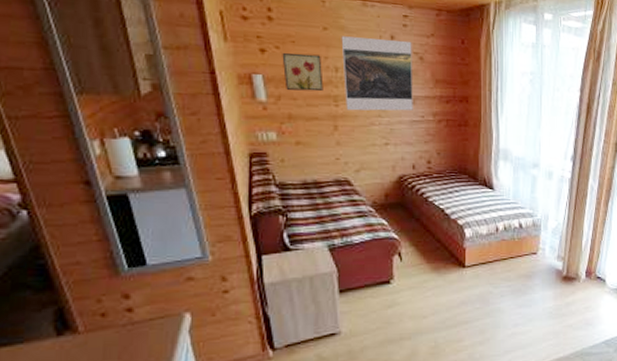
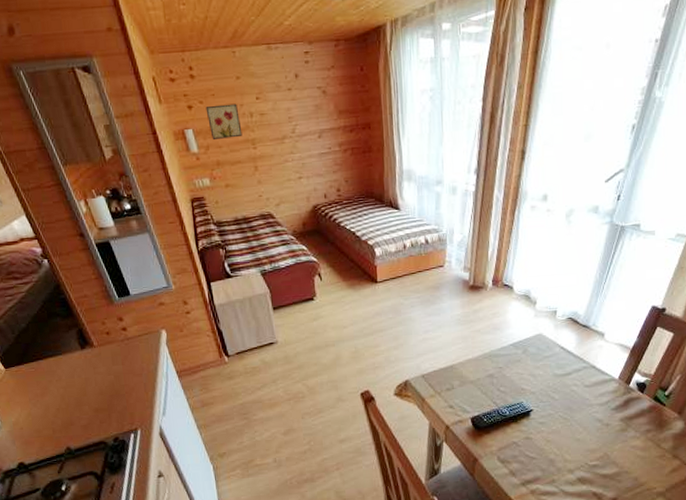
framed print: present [341,36,413,111] -> none [252,76,321,151]

